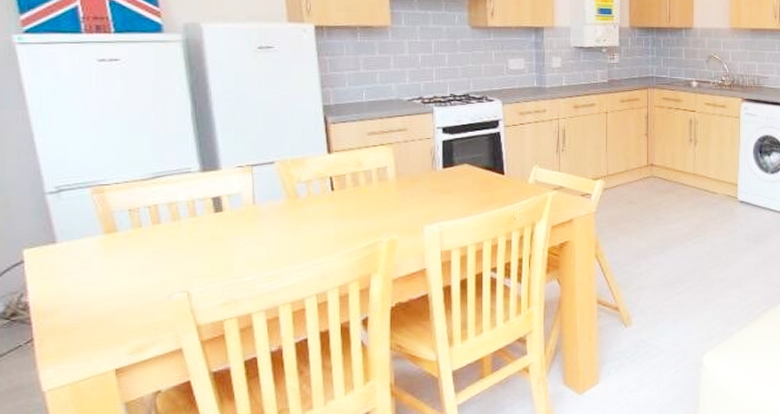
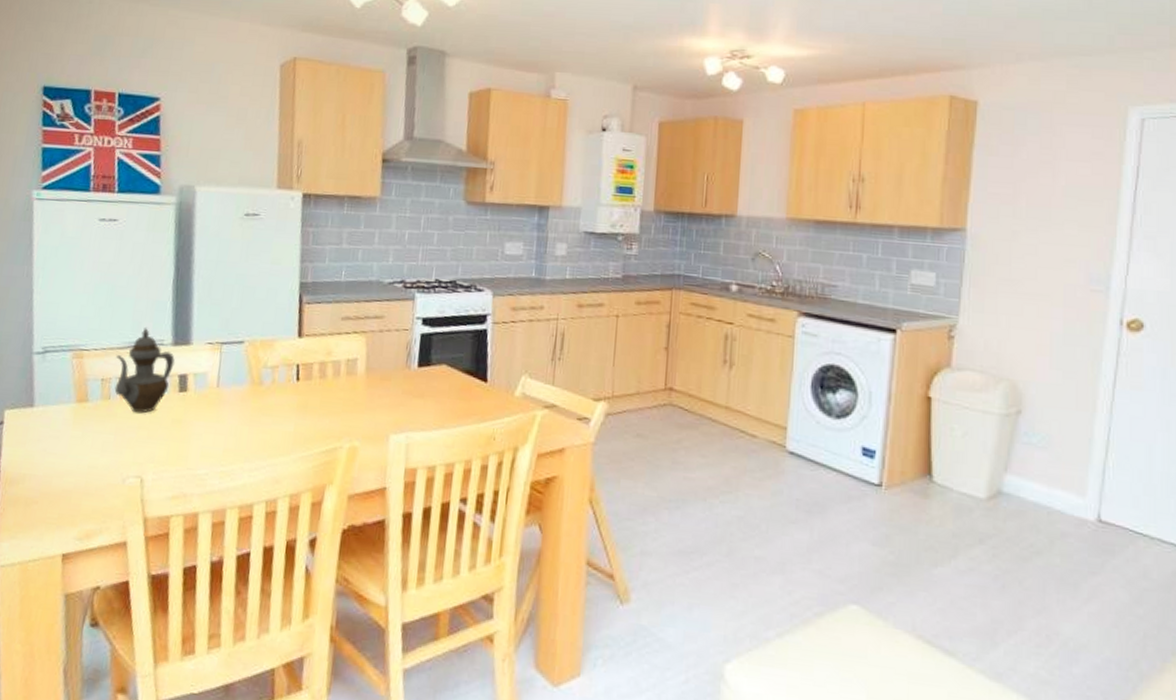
teapot: none [140,157,205,236] -> present [114,326,175,414]

